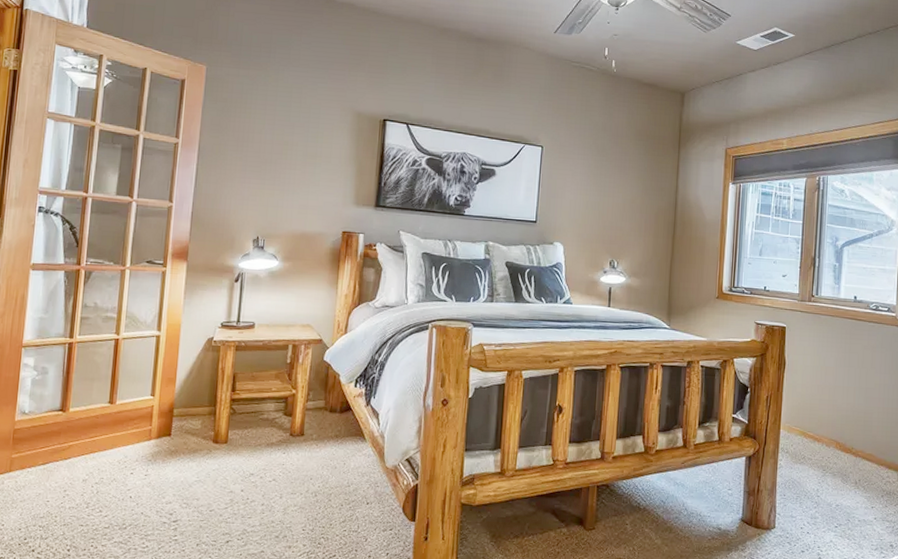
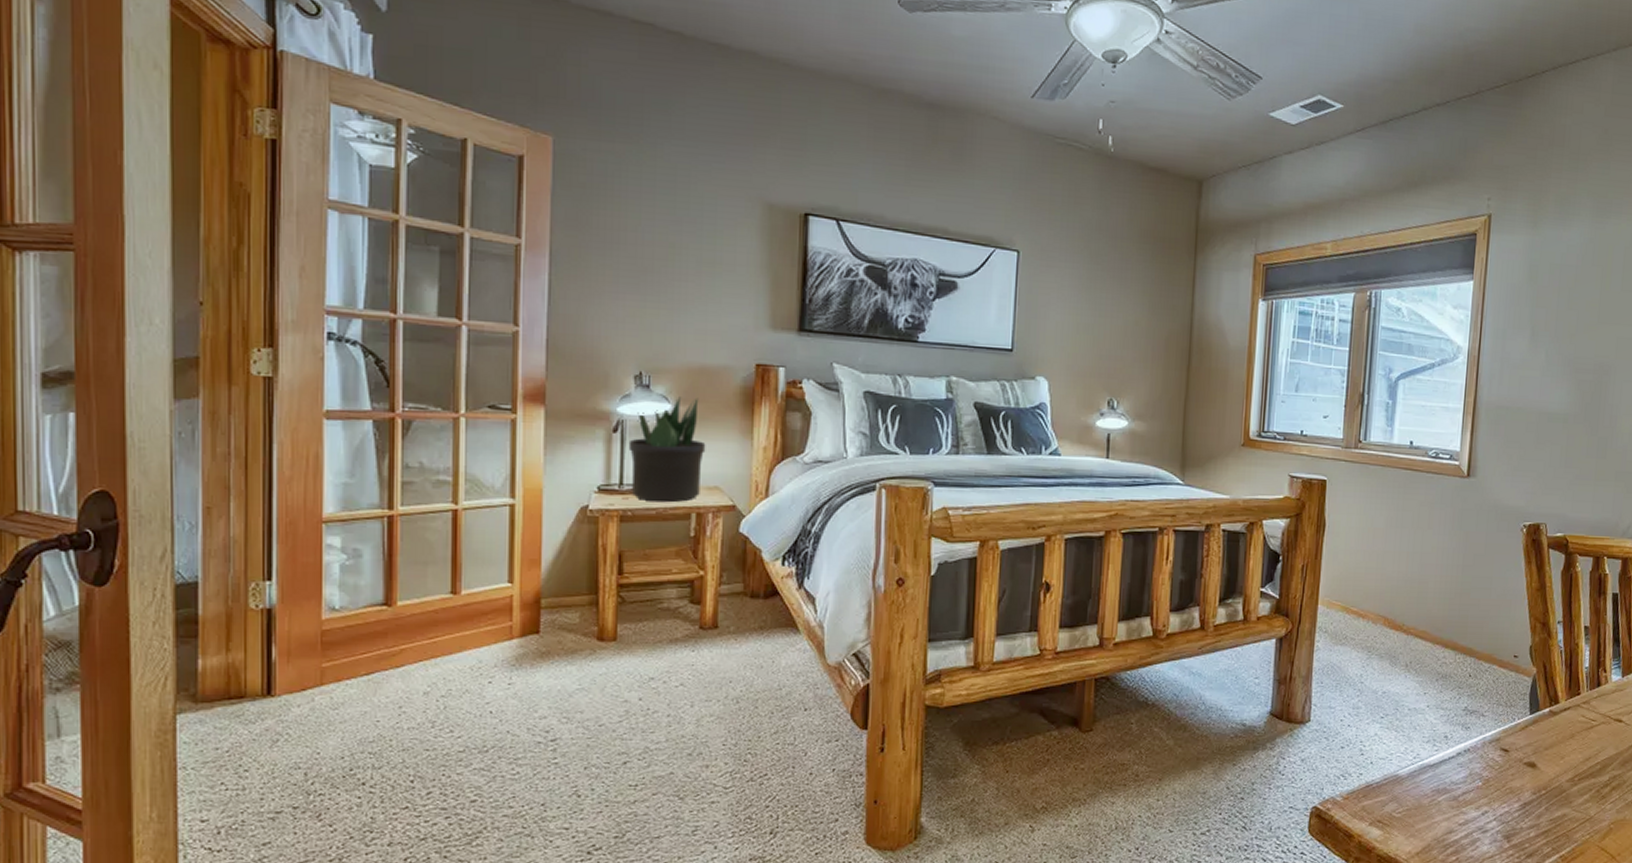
planter: none [245,256,303,336] -> present [628,397,706,503]

